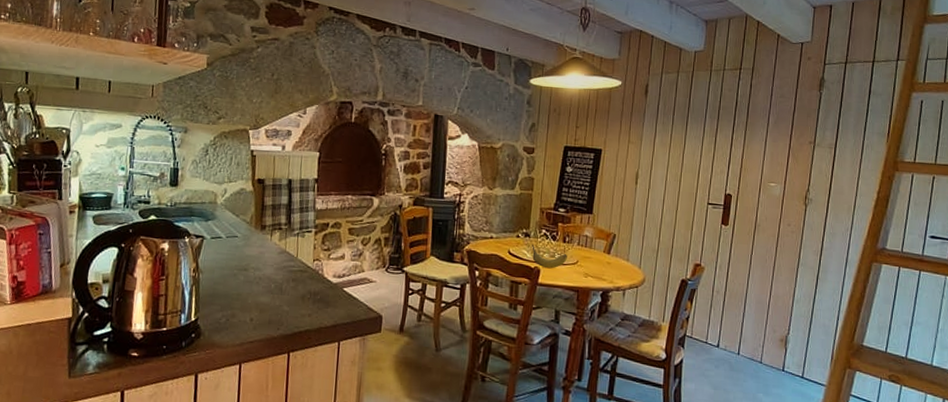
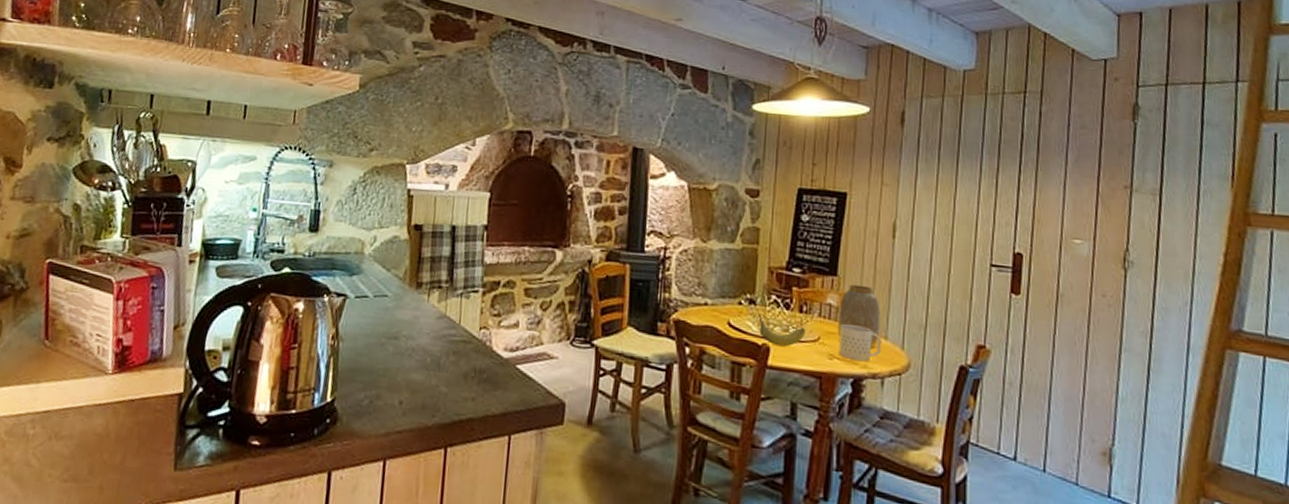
vase: none [591,220,625,268] -> present [837,284,881,348]
mug: none [592,250,625,279] -> present [838,324,882,362]

